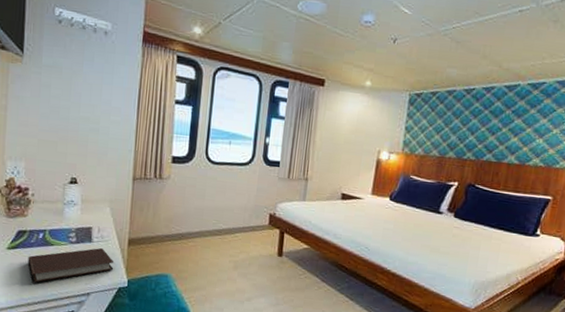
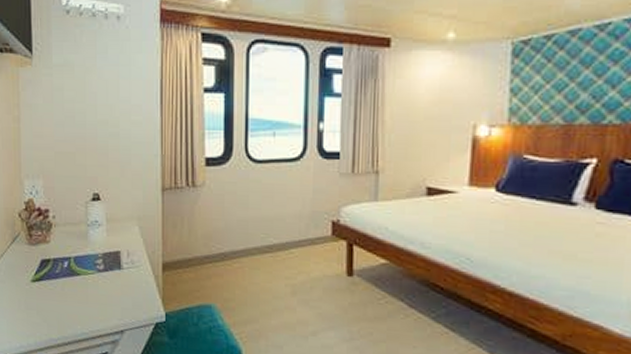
notebook: present [27,247,115,283] -> none [54,275,148,320]

